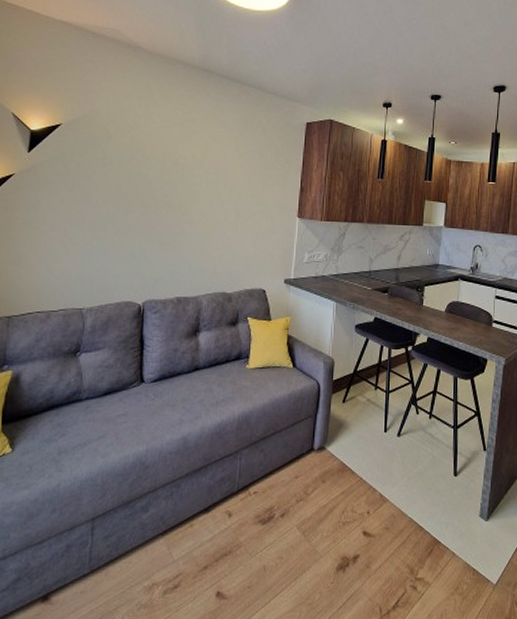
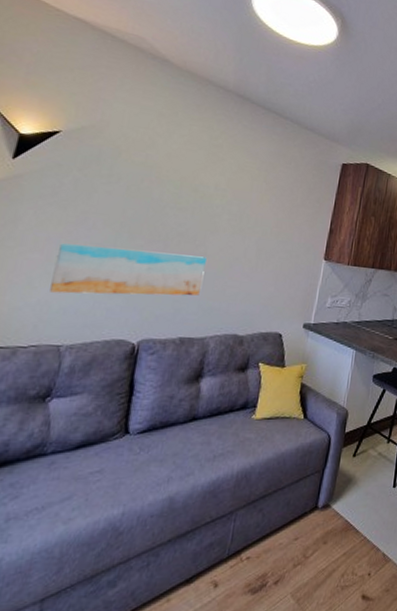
wall art: none [69,221,192,264] -> present [50,243,207,296]

